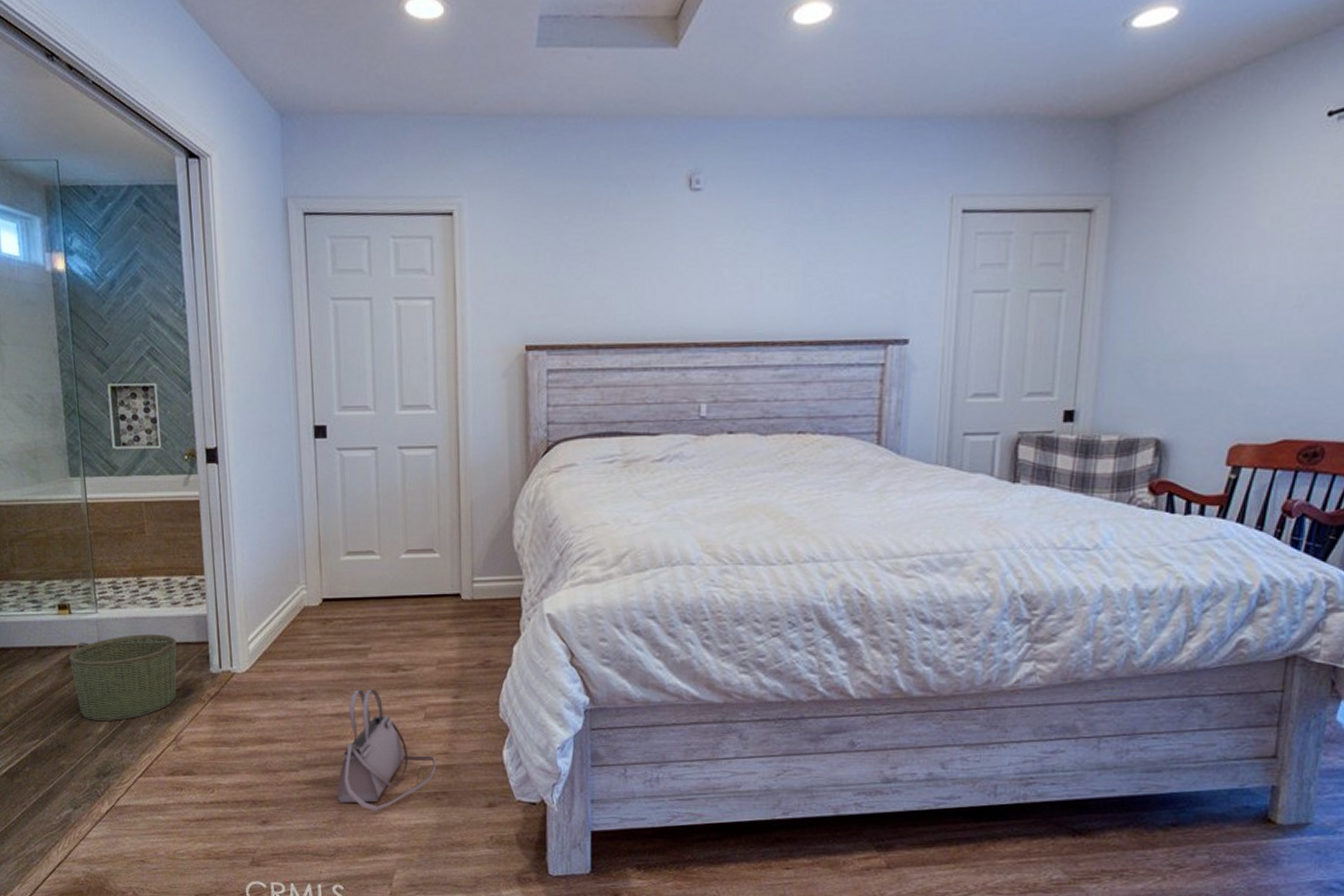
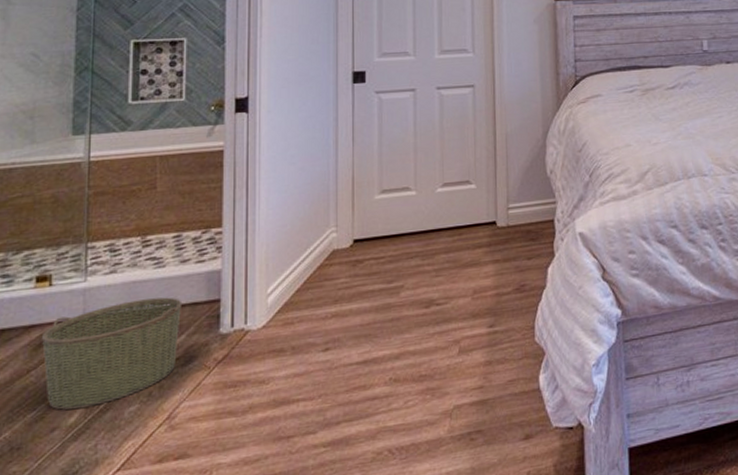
handbag: present [337,689,436,812] -> none [360,329,470,466]

